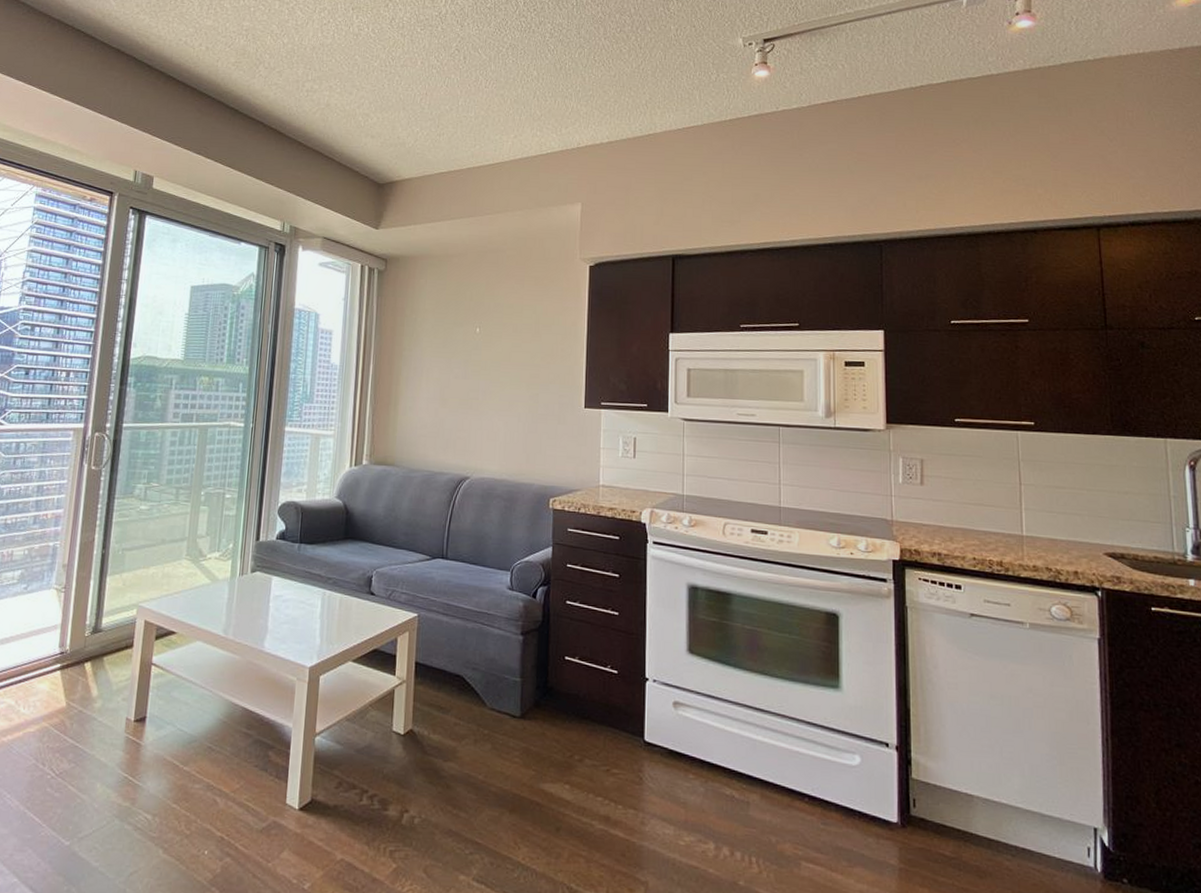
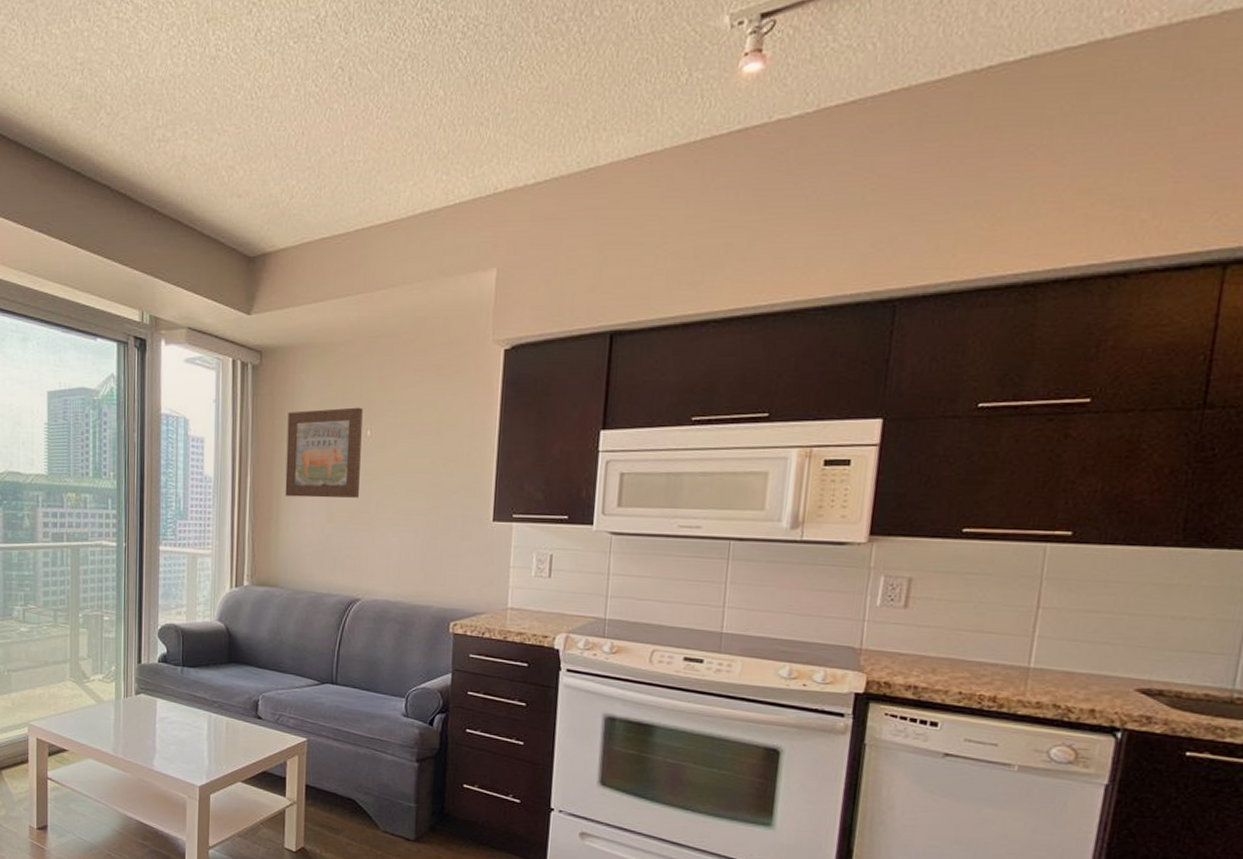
wall art: none [403,308,473,386] -> present [285,407,363,498]

